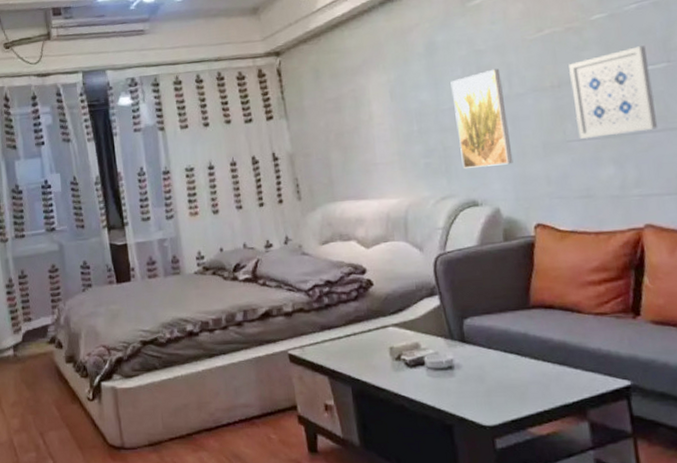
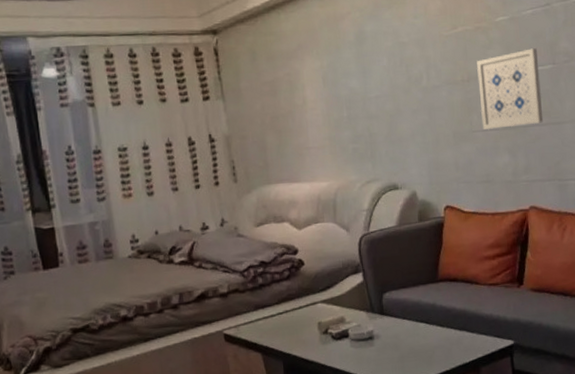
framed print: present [450,68,514,168] -> none [377,61,429,154]

